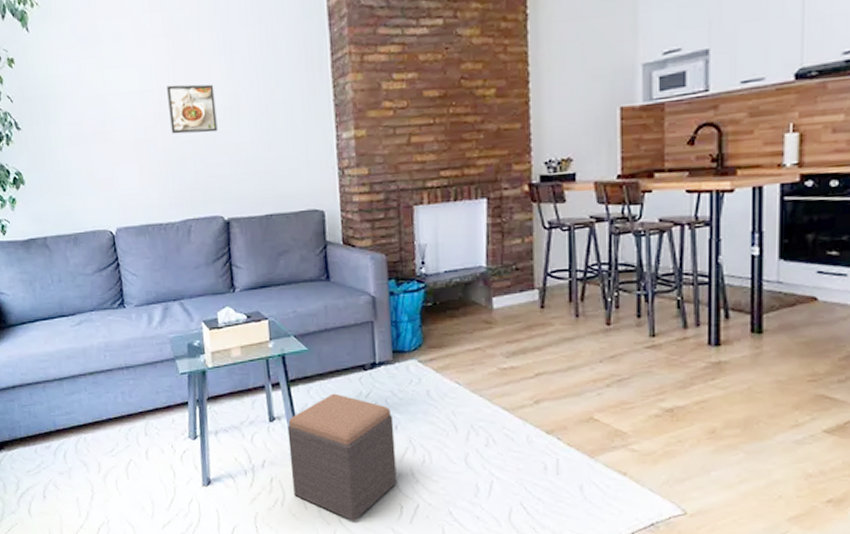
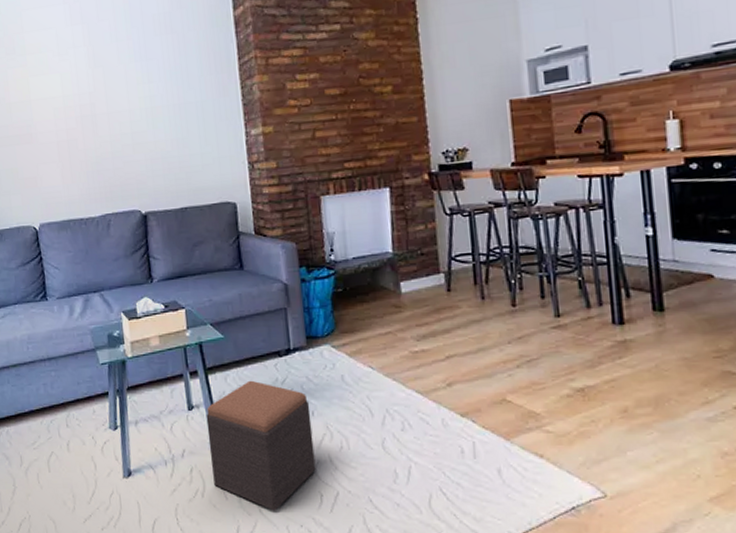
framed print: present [167,84,218,134] -> none [87,88,135,135]

